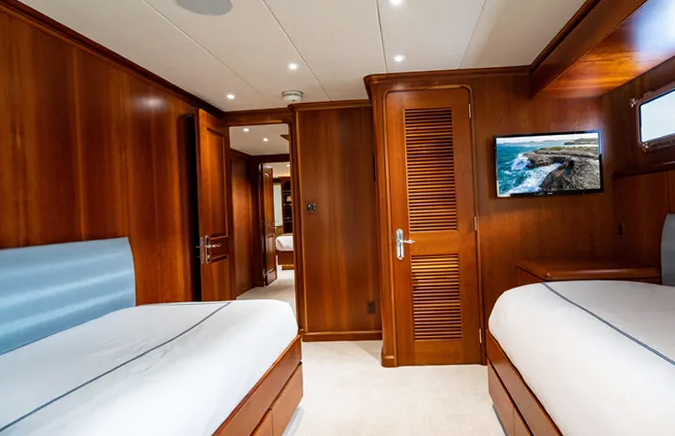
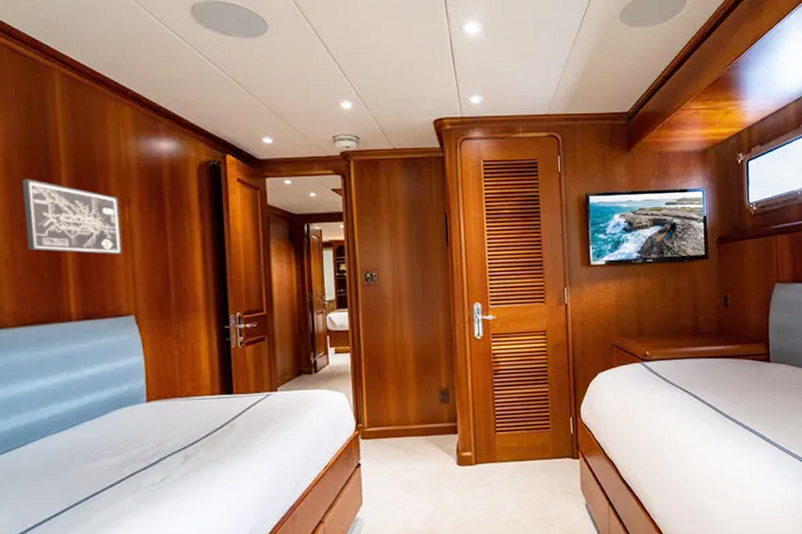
wall art: none [48,130,120,189] -> present [22,179,122,255]

